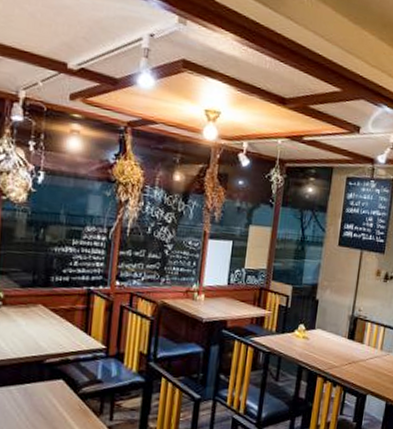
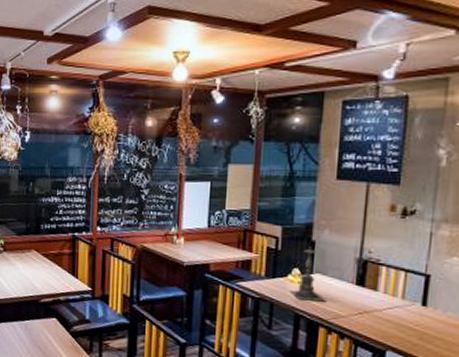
candle holder: none [295,305,324,354] -> present [289,246,326,302]

